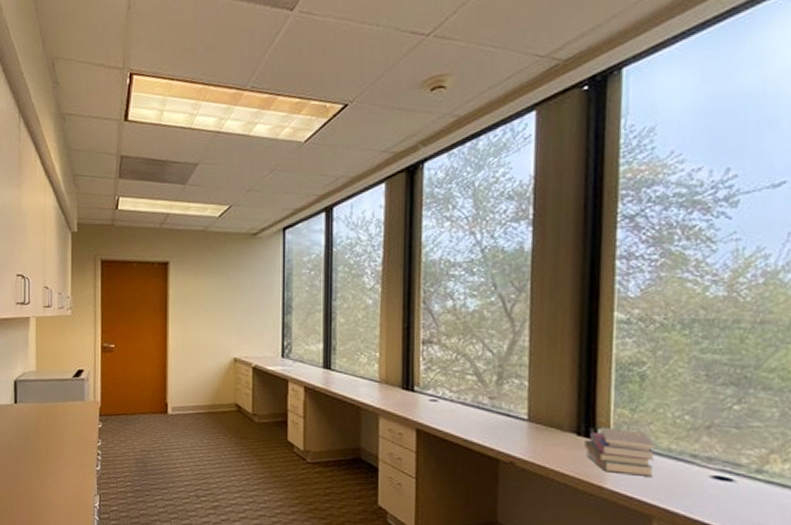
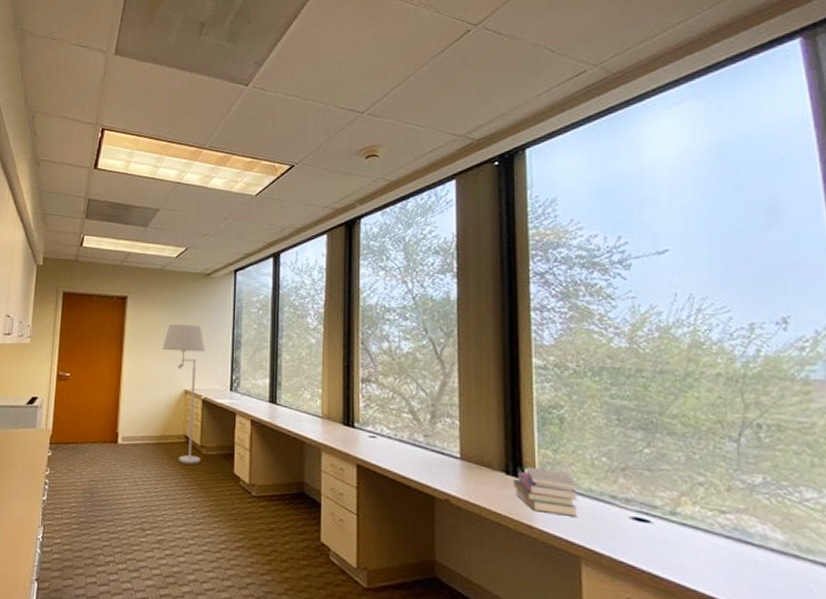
floor lamp: none [208,290,254,434] -> present [162,324,206,466]

